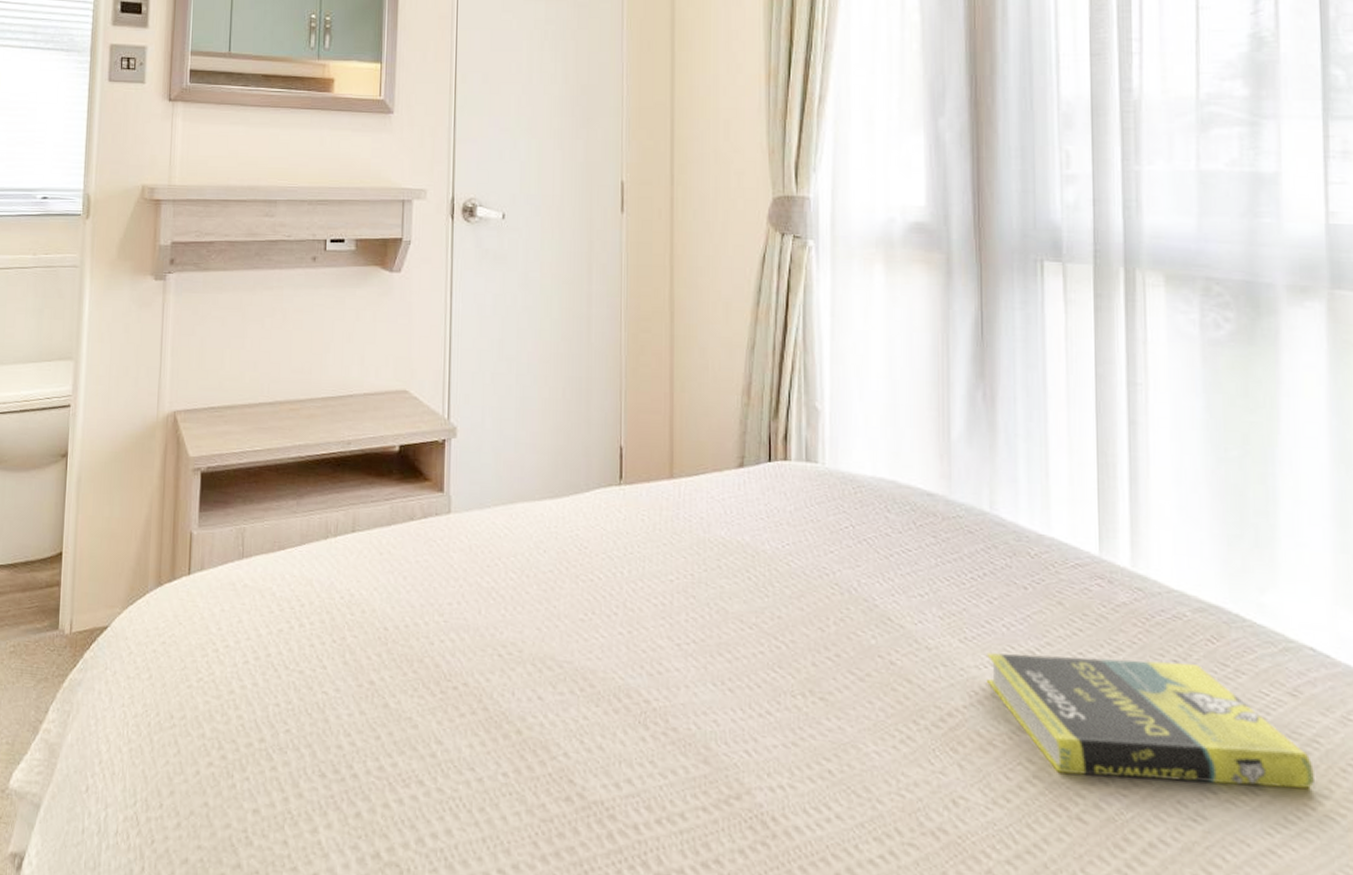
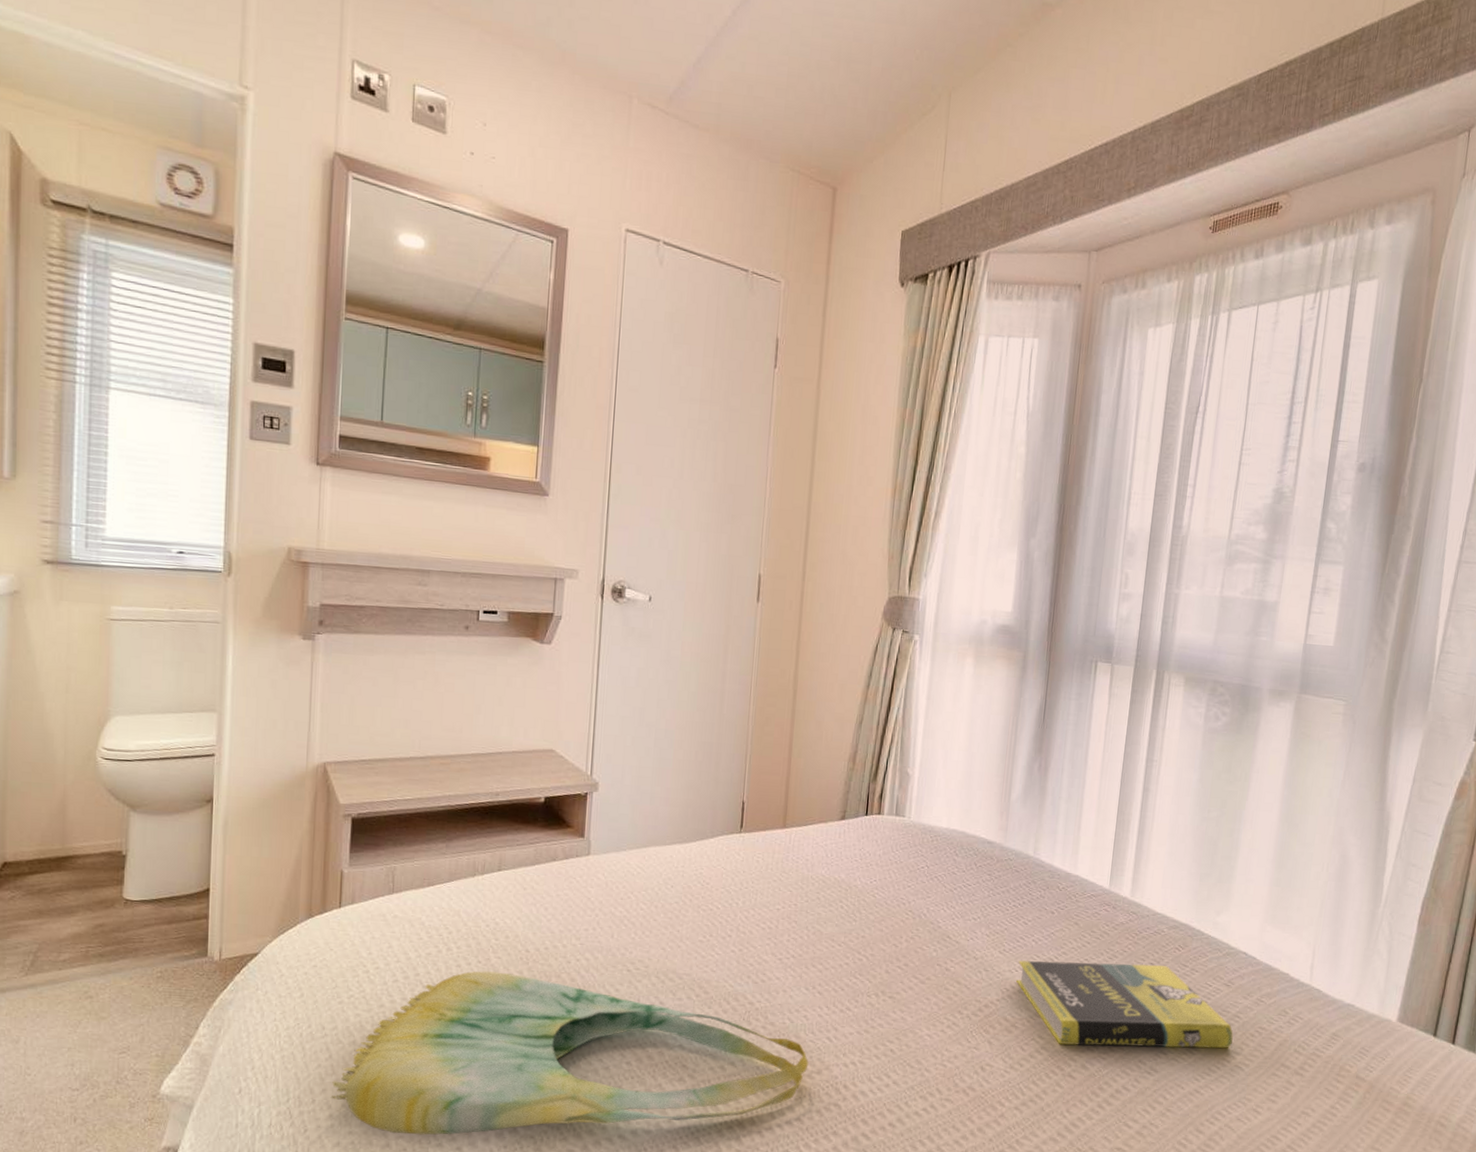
tote bag: none [178,652,724,857] -> present [330,971,809,1135]

